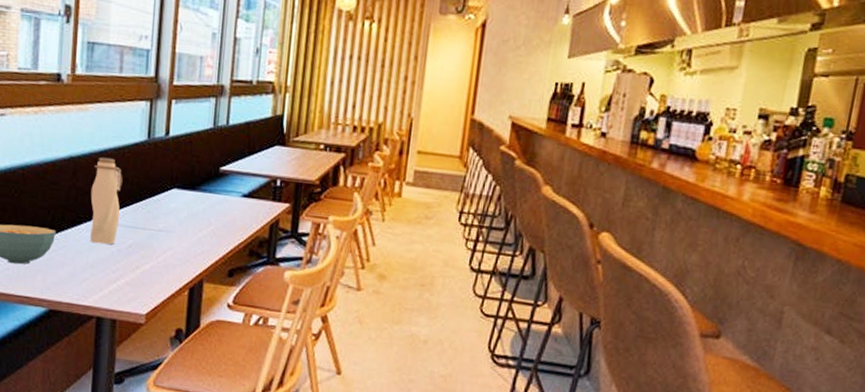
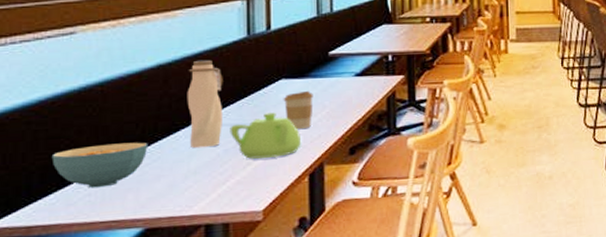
teapot: none [124,219,186,266] -> present [230,111,302,159]
coffee cup: none [173,204,201,243] -> present [283,90,313,130]

